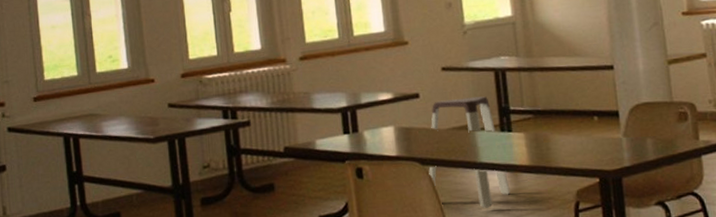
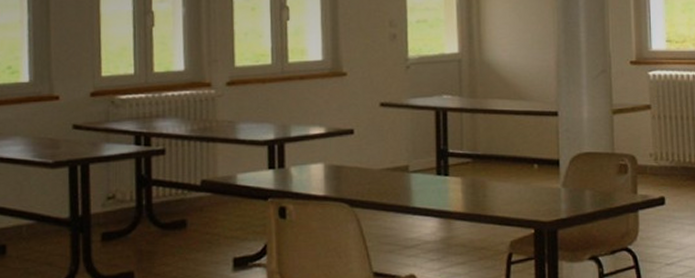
step stool: present [428,96,511,208] -> none [357,137,442,256]

